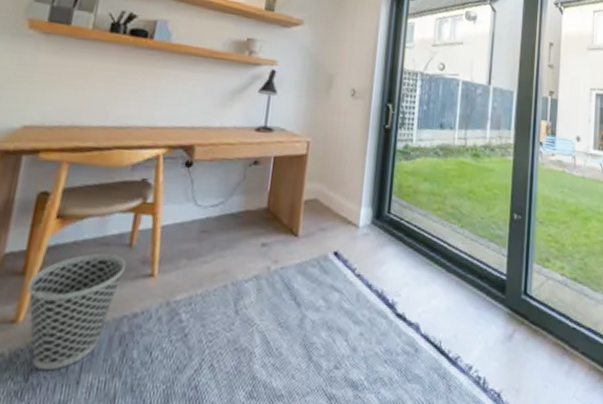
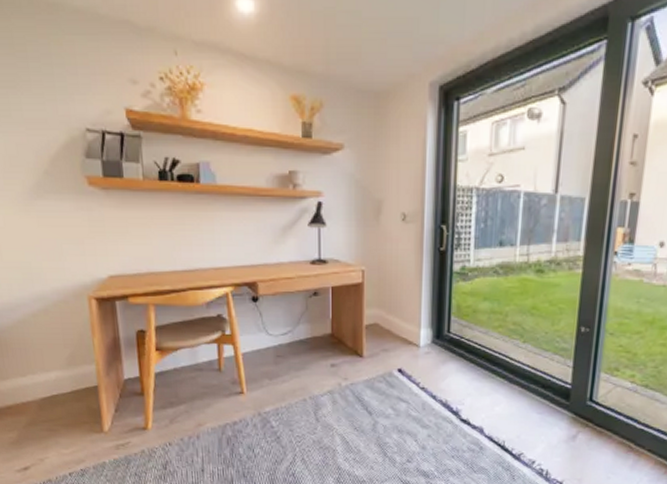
wastebasket: present [27,253,126,371] -> none [148,377,219,463]

